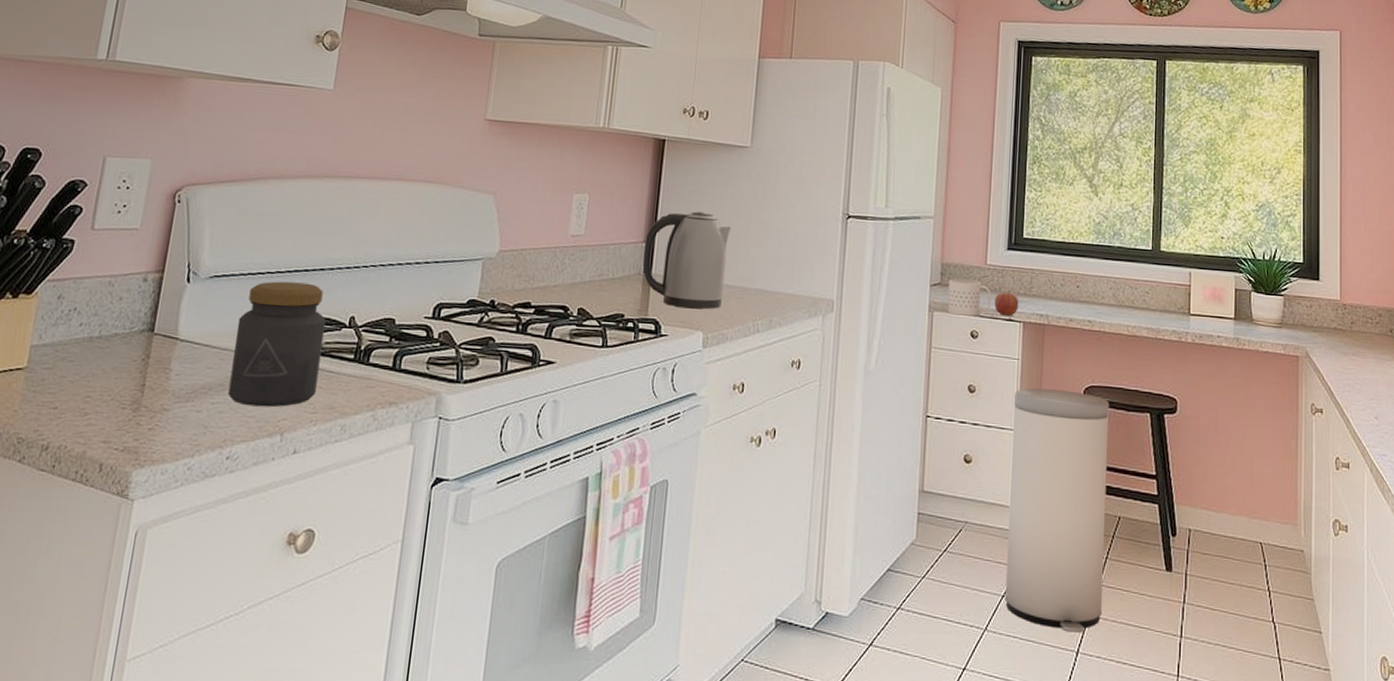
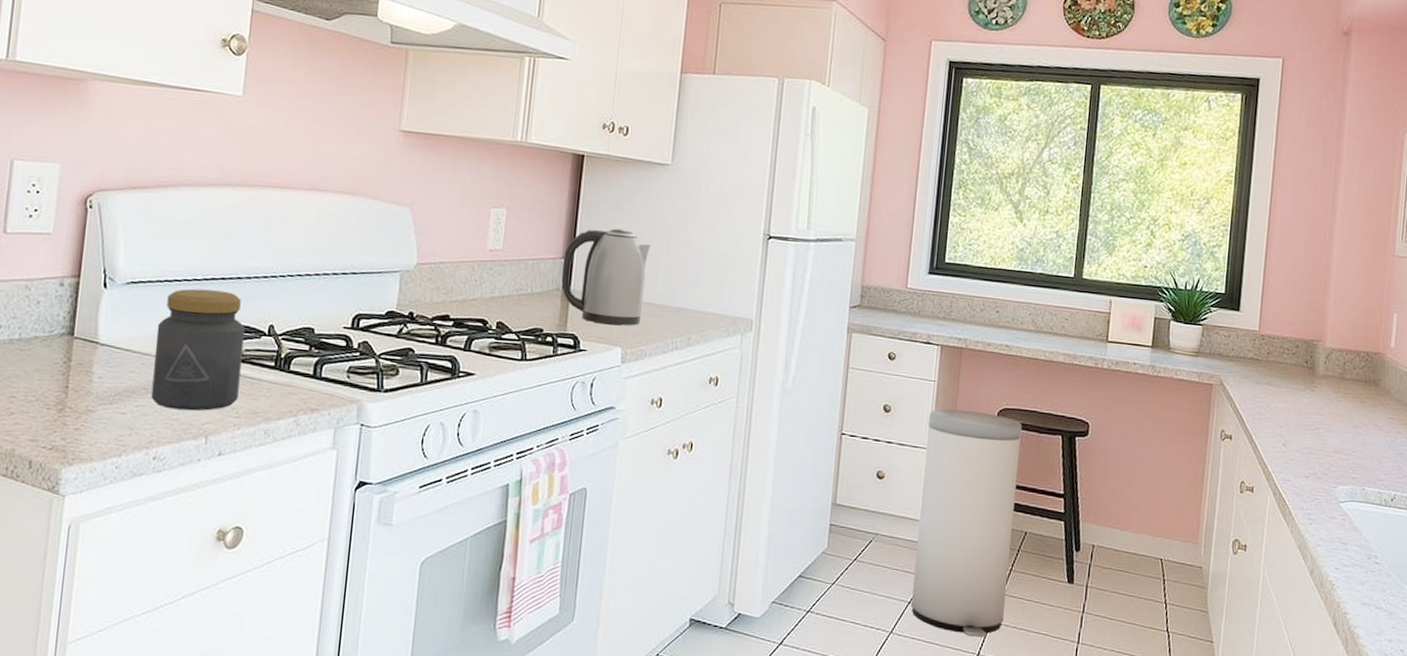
mug: present [947,279,991,317] -> none [866,301,911,339]
fruit: present [994,289,1019,316] -> none [913,313,938,339]

